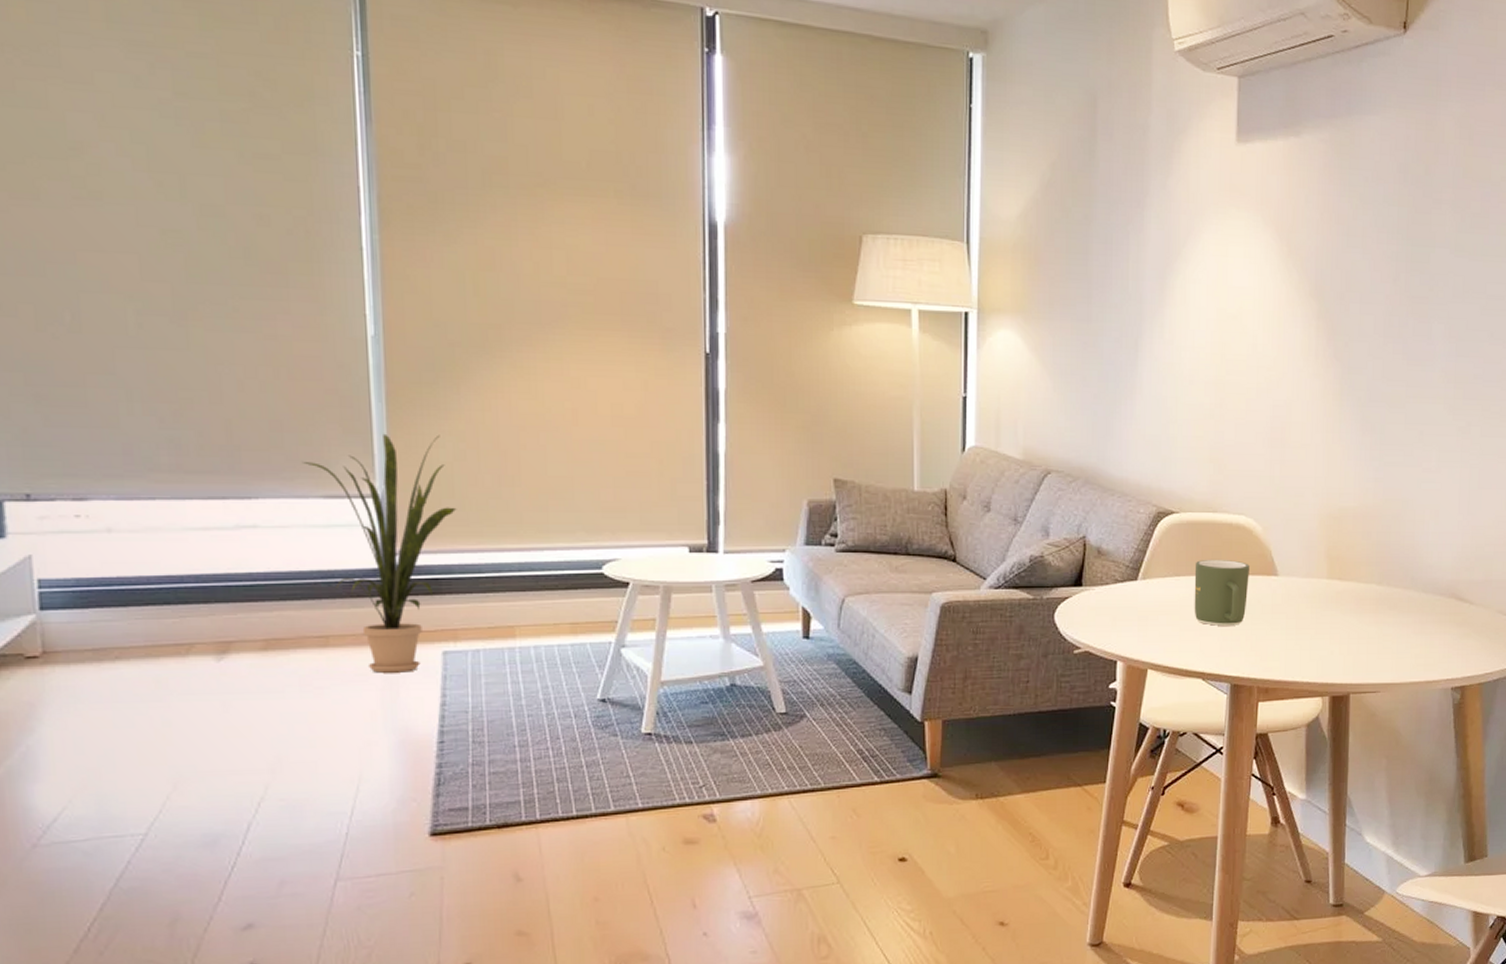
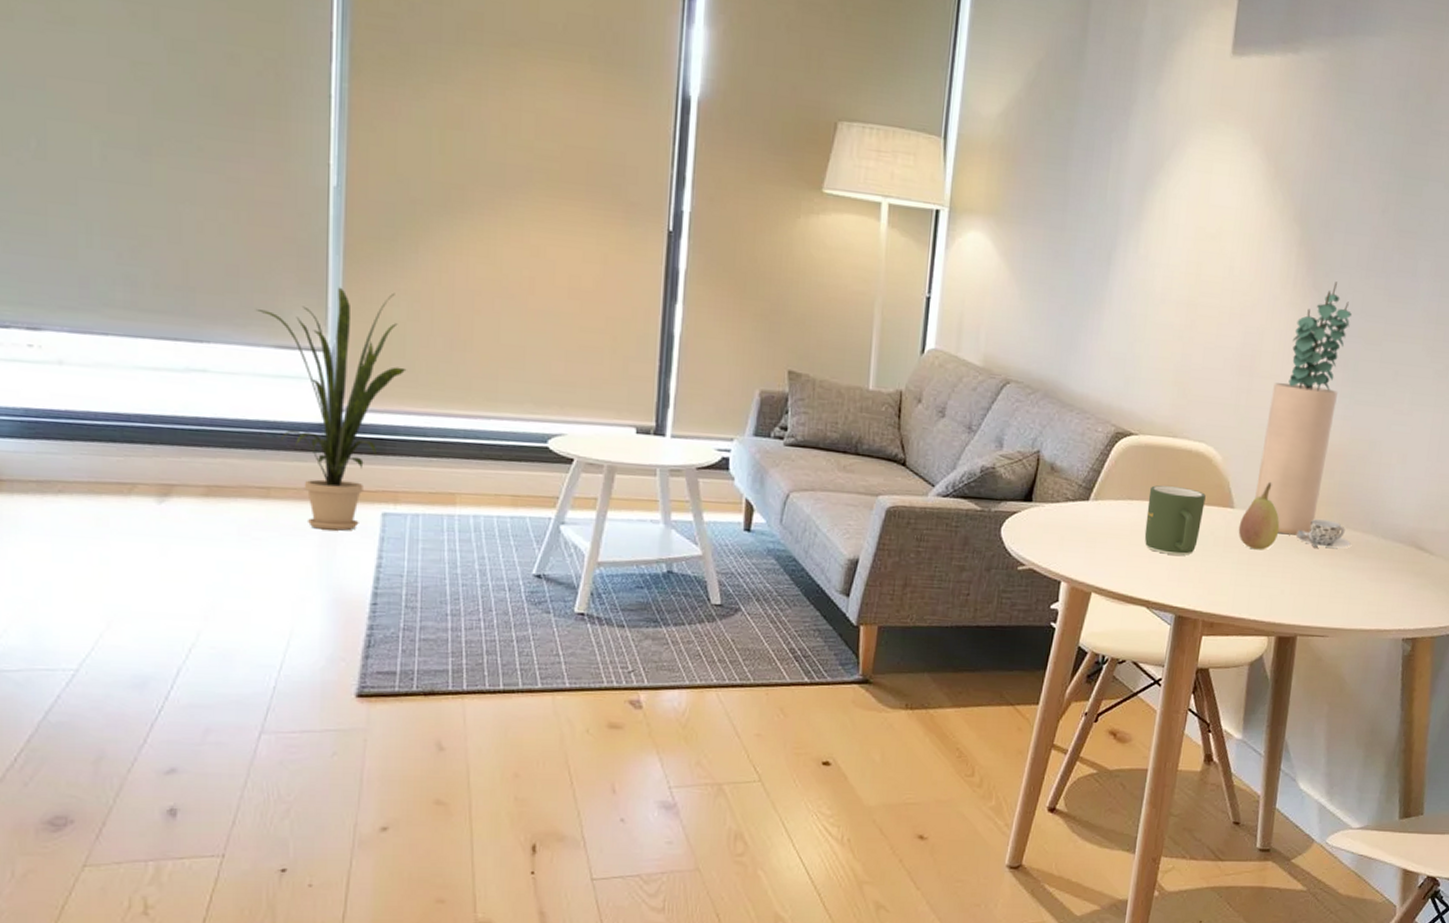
fruit: none [1284,548,1324,614] -> present [1238,482,1280,550]
vase: none [1297,350,1373,597] -> present [1255,281,1352,535]
teacup: none [1339,580,1393,607] -> present [1295,519,1351,548]

